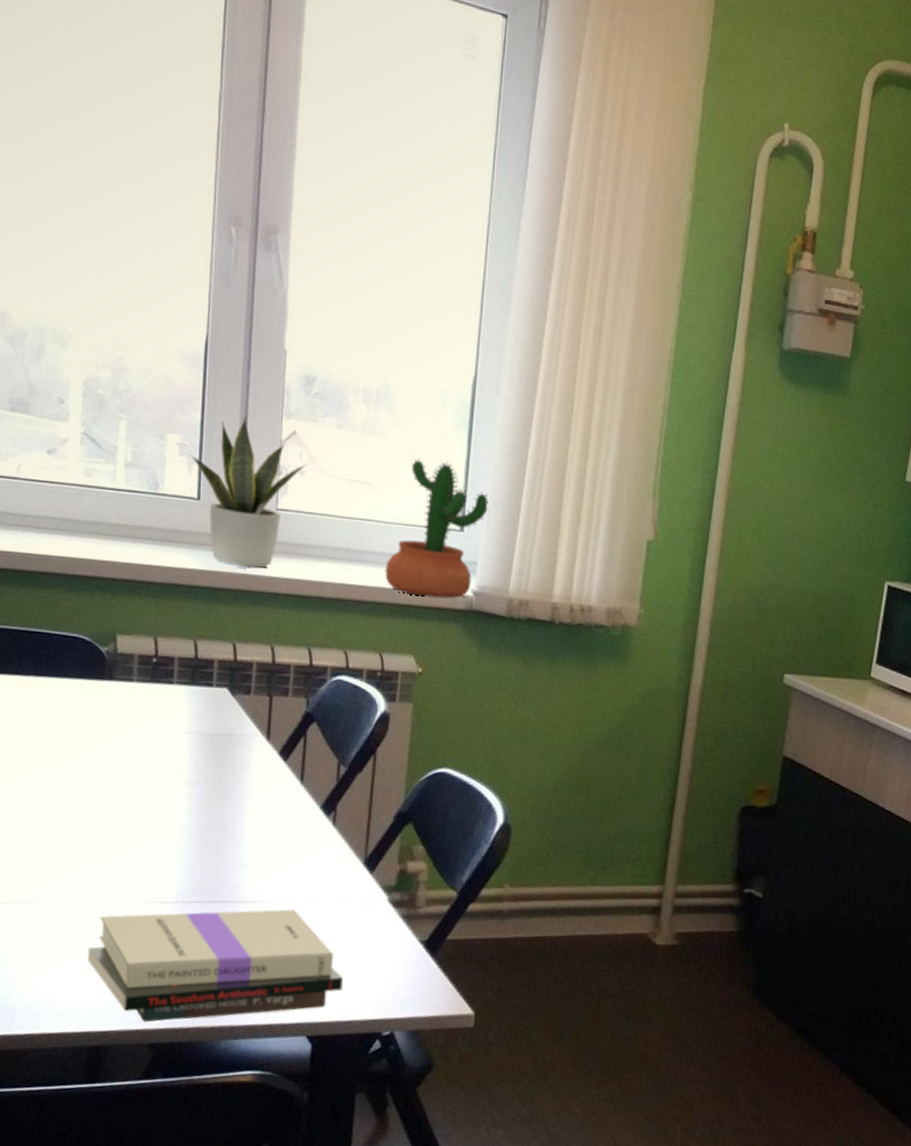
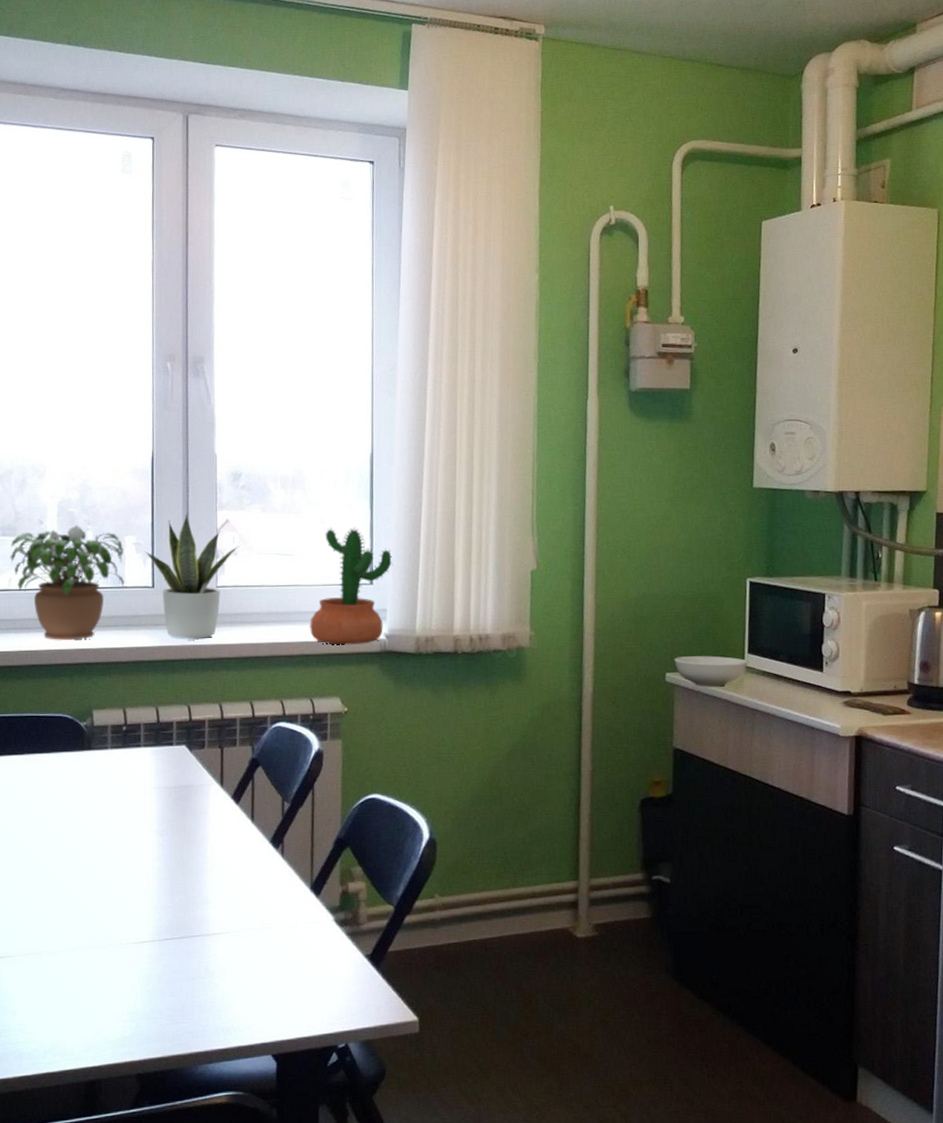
potted flower: none [20,410,165,550] -> present [10,525,125,641]
books: present [88,909,344,1022] -> none [81,937,301,1055]
bowl: none [795,658,876,698] -> present [674,656,749,688]

